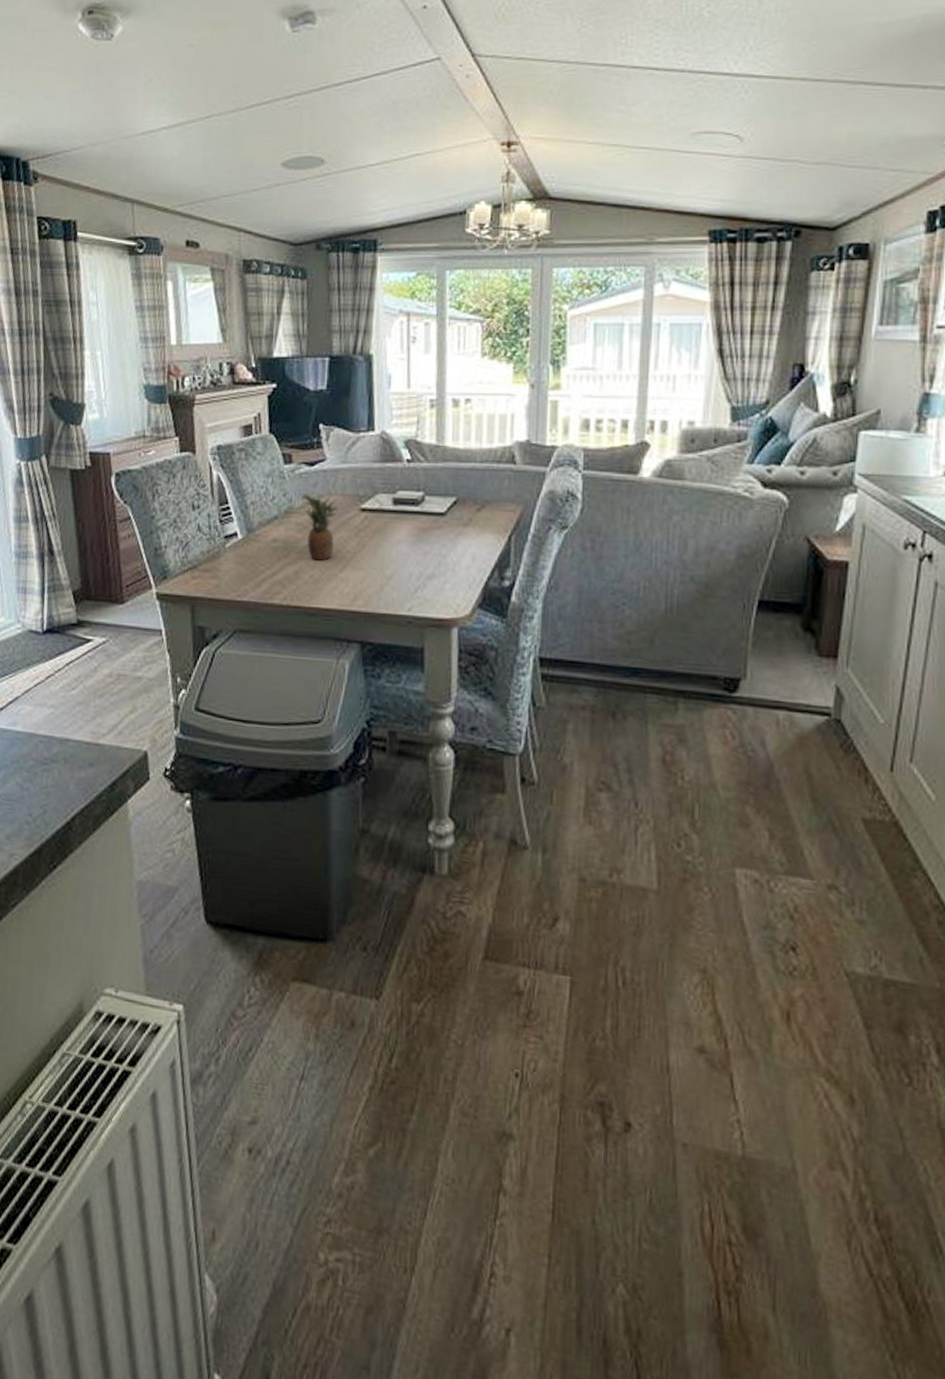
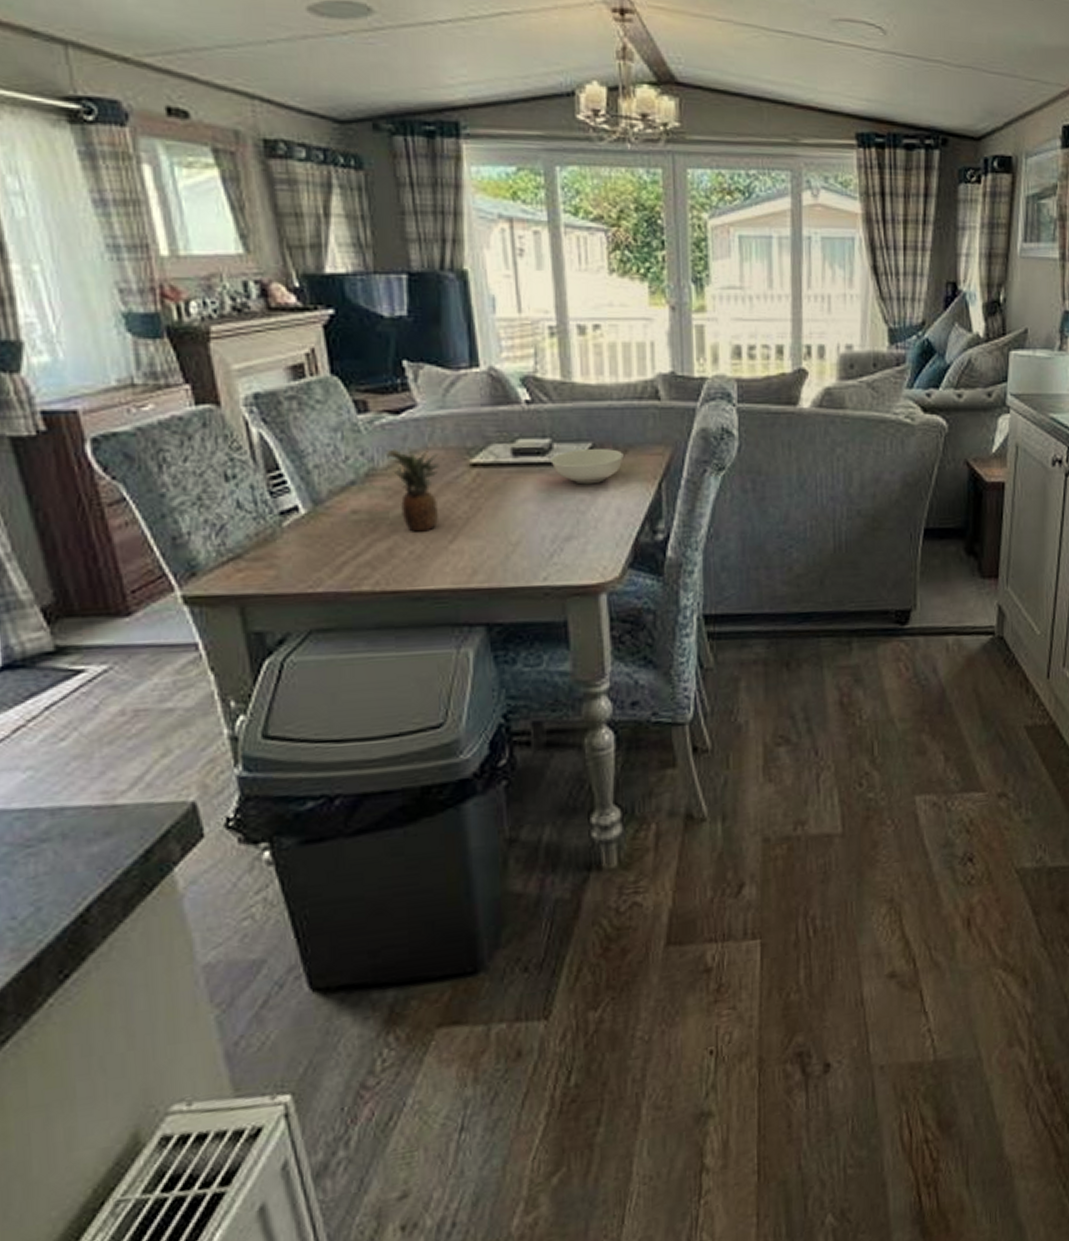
bowl: none [422,502,481,533] -> present [550,449,624,485]

